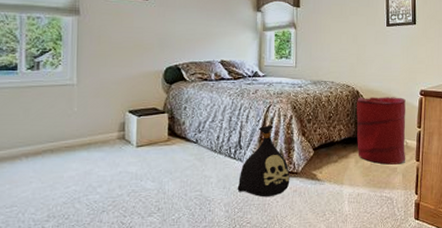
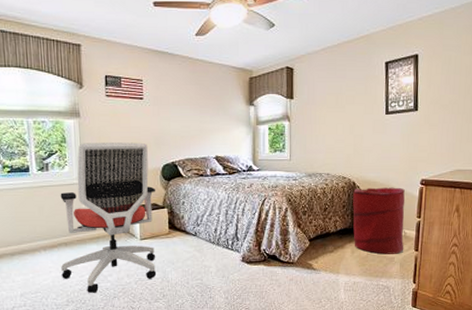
office chair: none [44,42,157,207] -> present [60,142,157,293]
bag: present [237,125,290,198] -> none [235,217,286,286]

